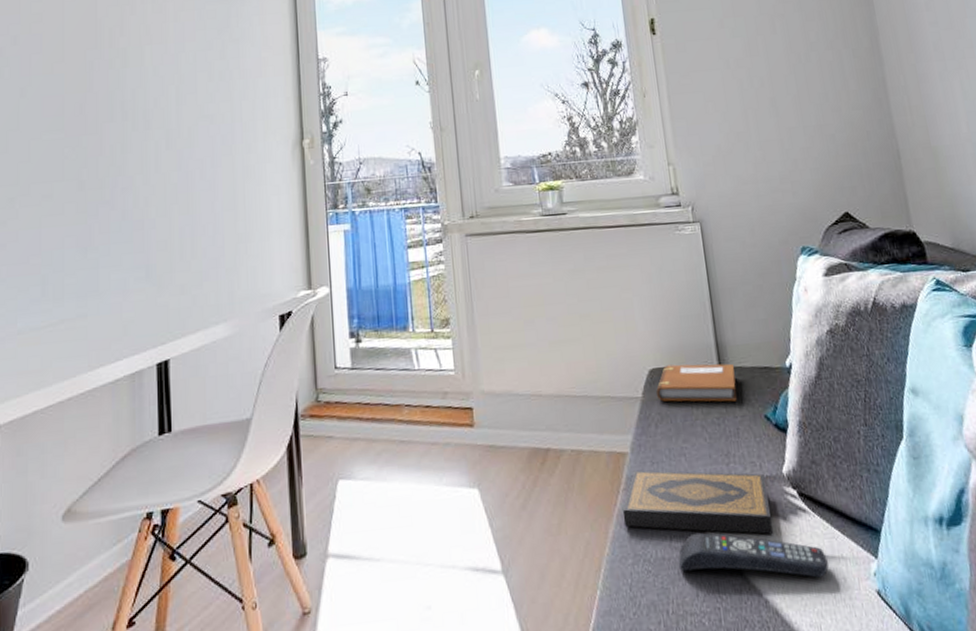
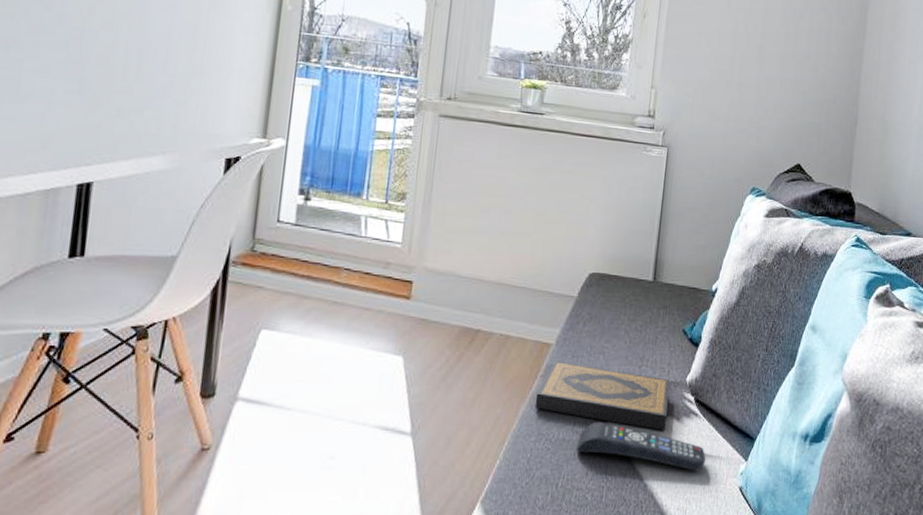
notebook: present [656,363,737,402] -> none [591,272,666,313]

